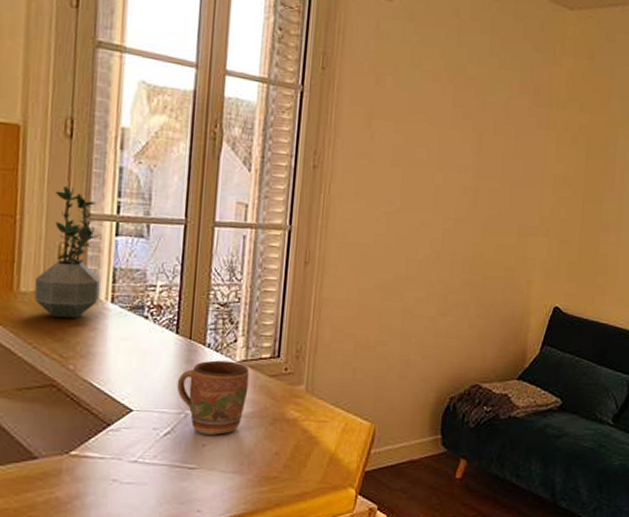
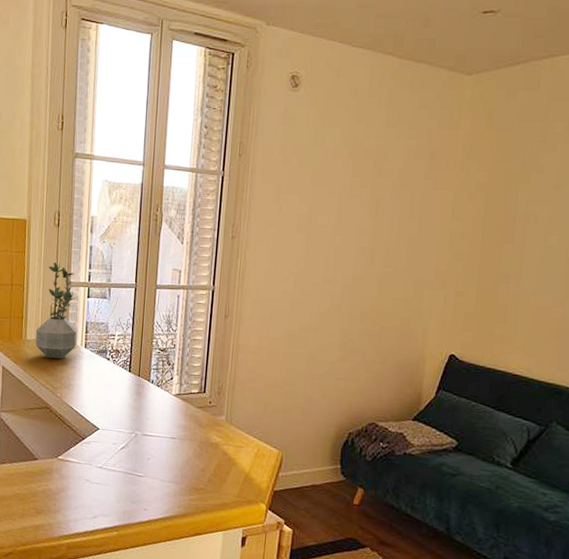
mug: present [176,360,250,435] -> none [129,393,182,452]

